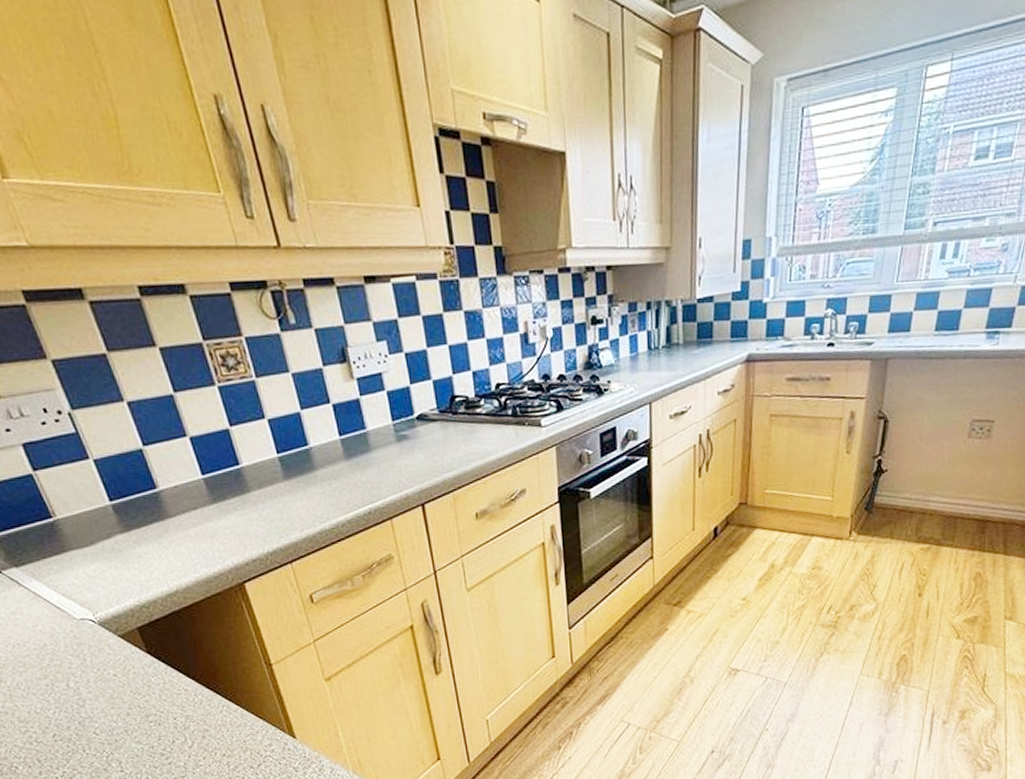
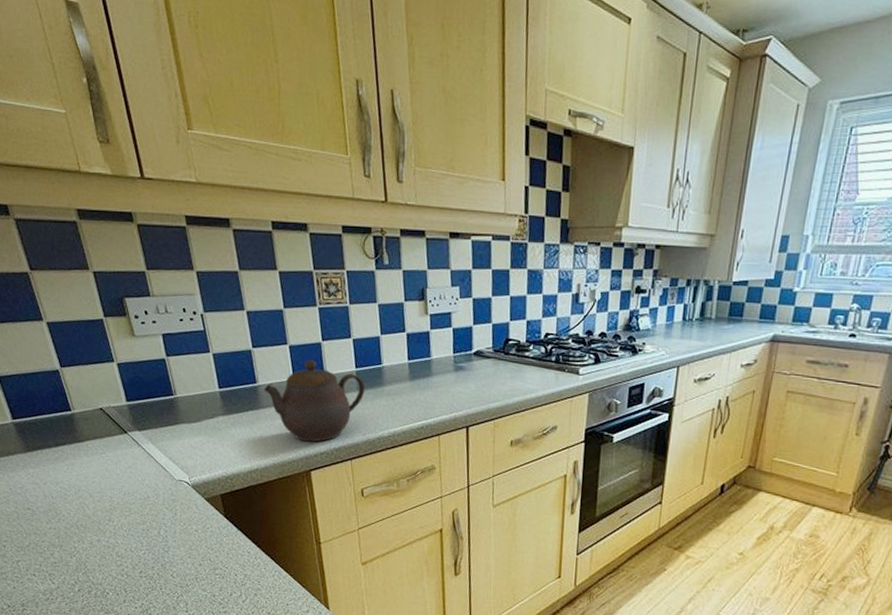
teapot: none [167,451,294,550] -> present [263,360,365,442]

